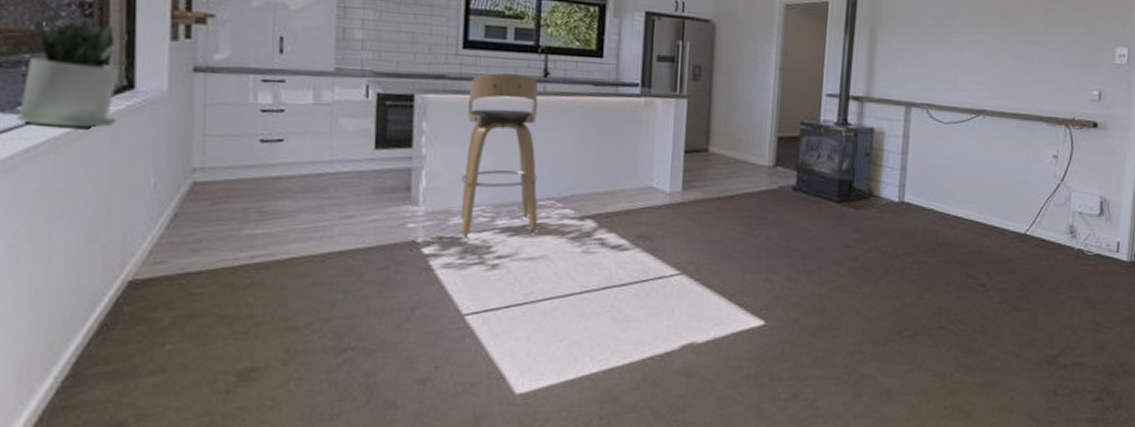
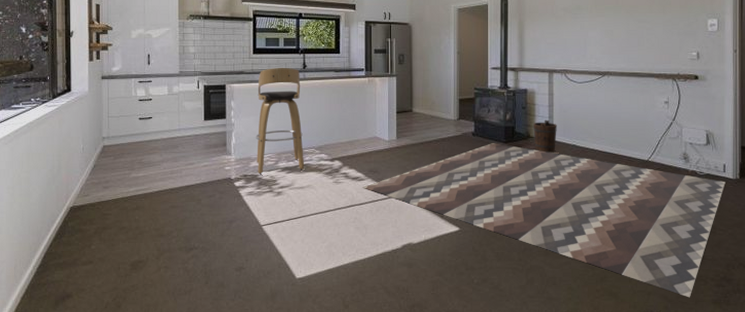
planter: present [15,13,119,128] -> none [10,51,62,116]
area rug: none [626,202,1118,416] -> present [362,143,726,298]
wooden bucket: none [878,172,911,219] -> present [533,120,557,153]

